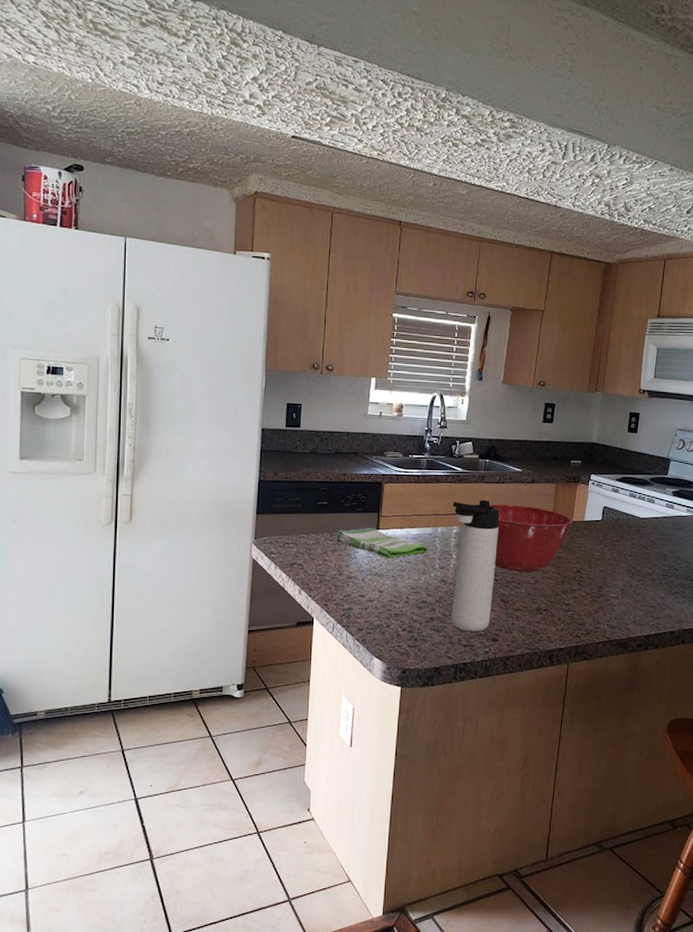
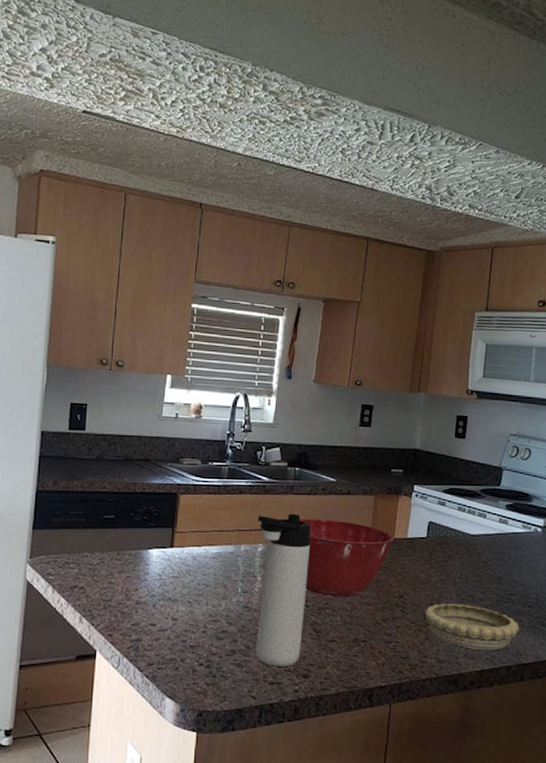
dish towel: present [335,528,428,559] -> none [123,546,229,581]
decorative bowl: none [599,577,682,618] -> present [425,603,519,651]

